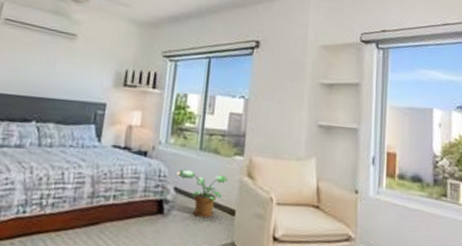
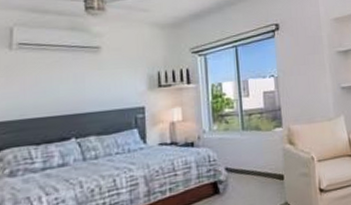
potted plant: present [175,169,228,218] -> none [224,147,272,189]

